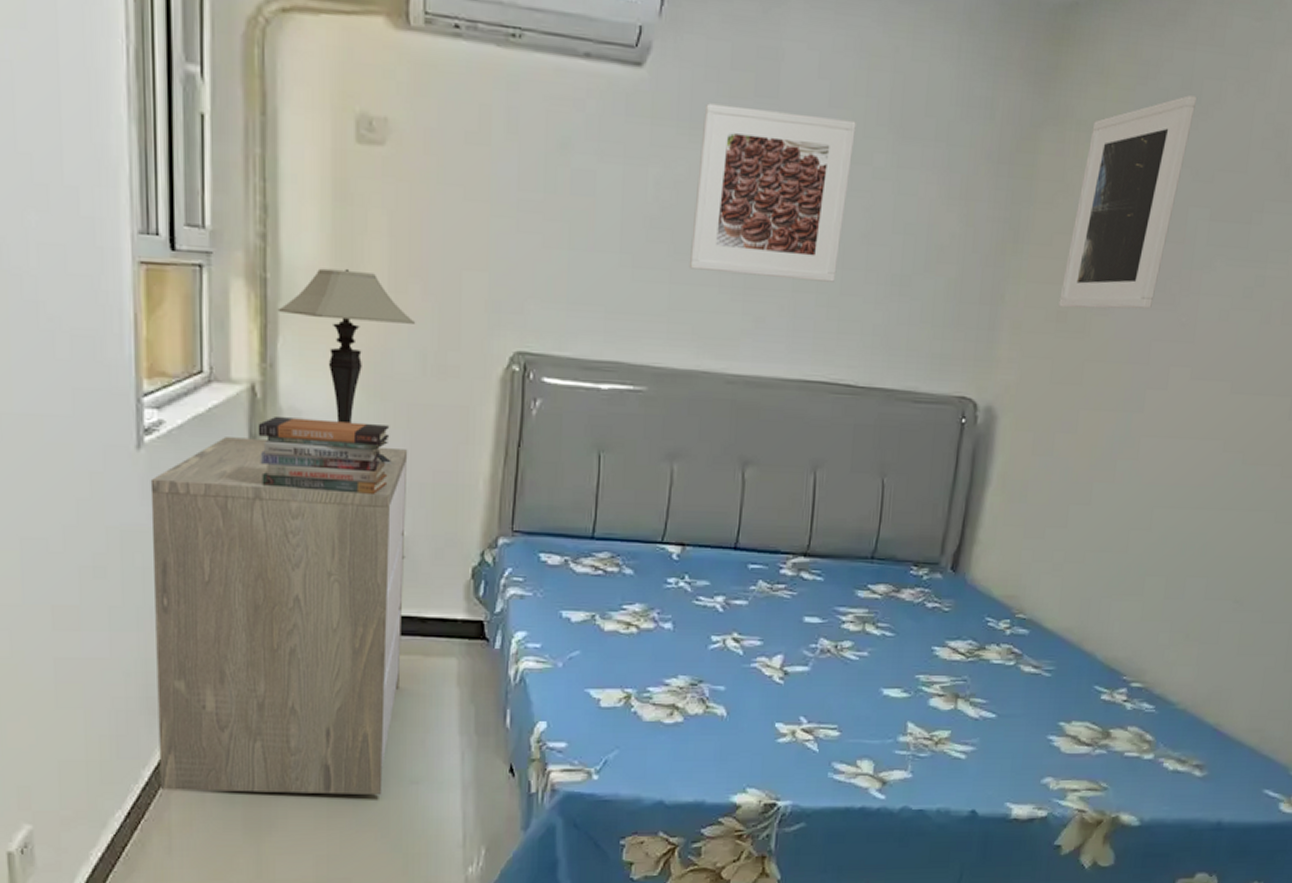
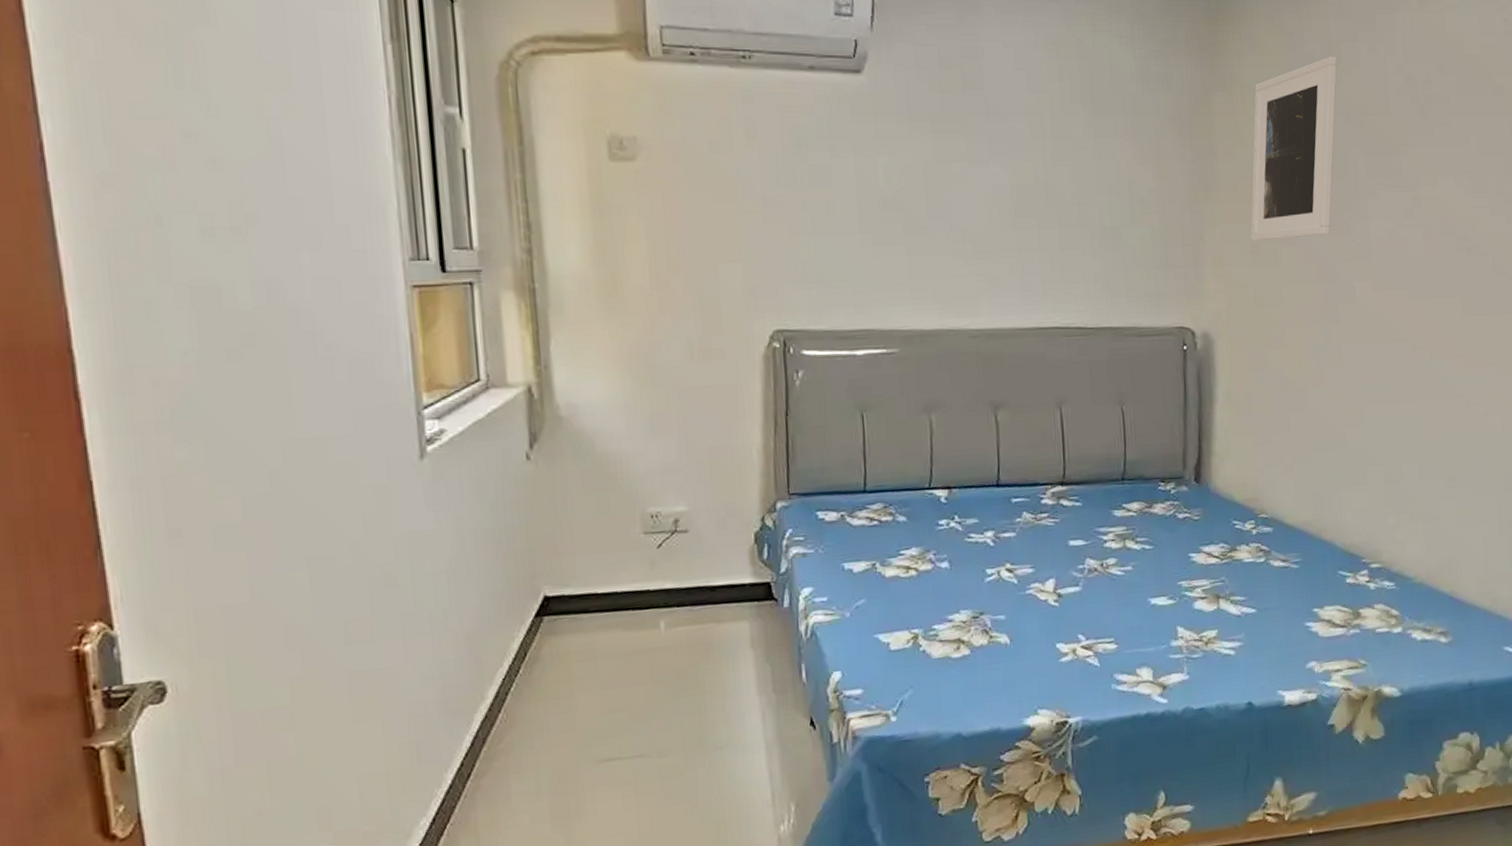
dresser: present [150,437,408,796] -> none [435,430,695,791]
book stack: present [258,417,390,494] -> none [537,409,667,480]
table lamp: present [277,268,416,465] -> none [547,272,680,447]
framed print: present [688,103,856,282] -> none [920,99,1055,241]

